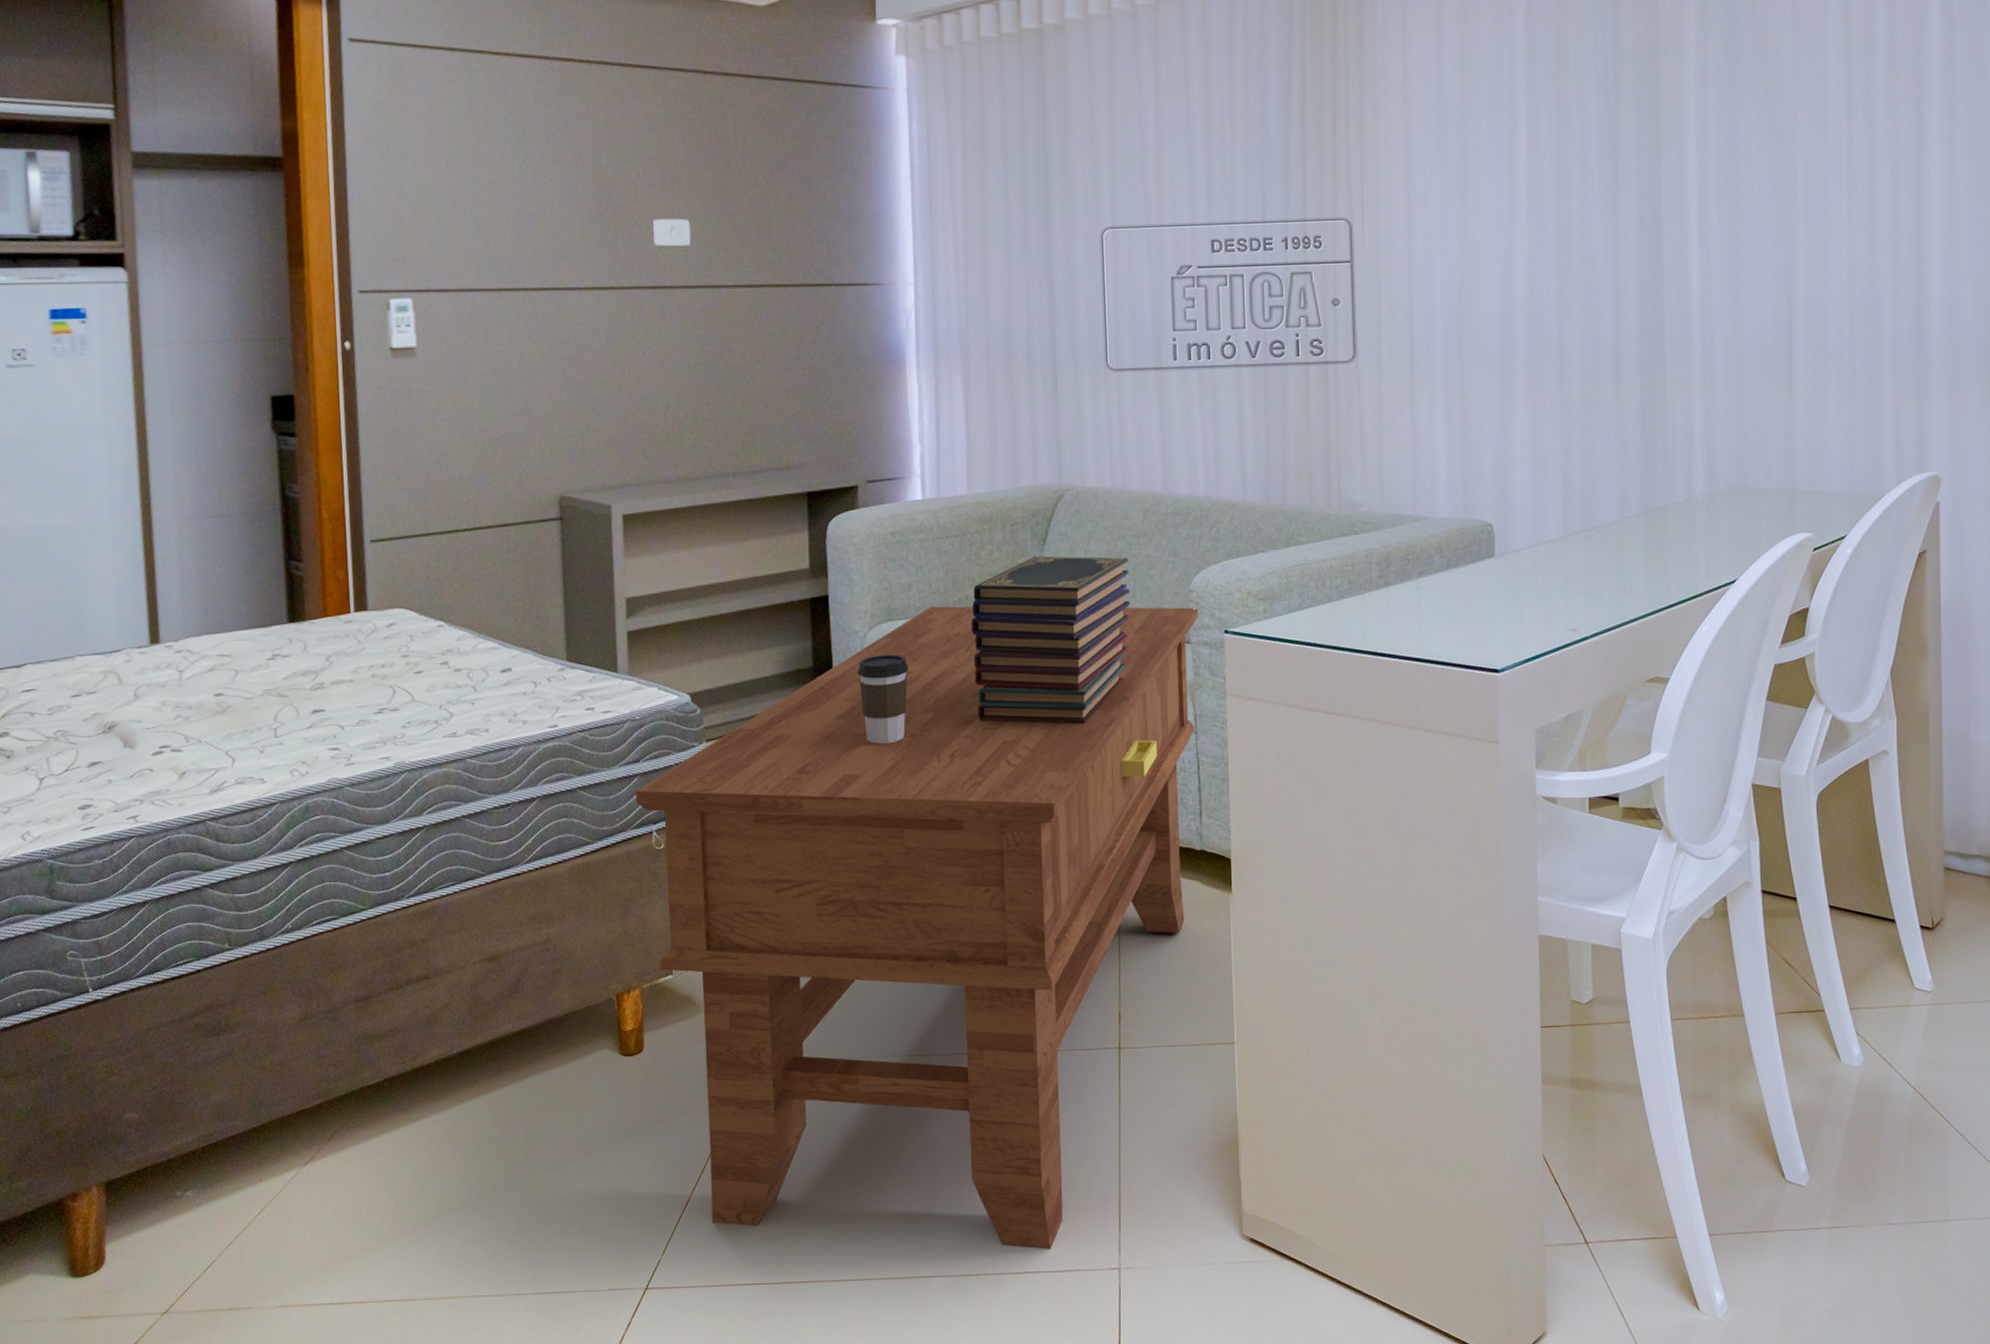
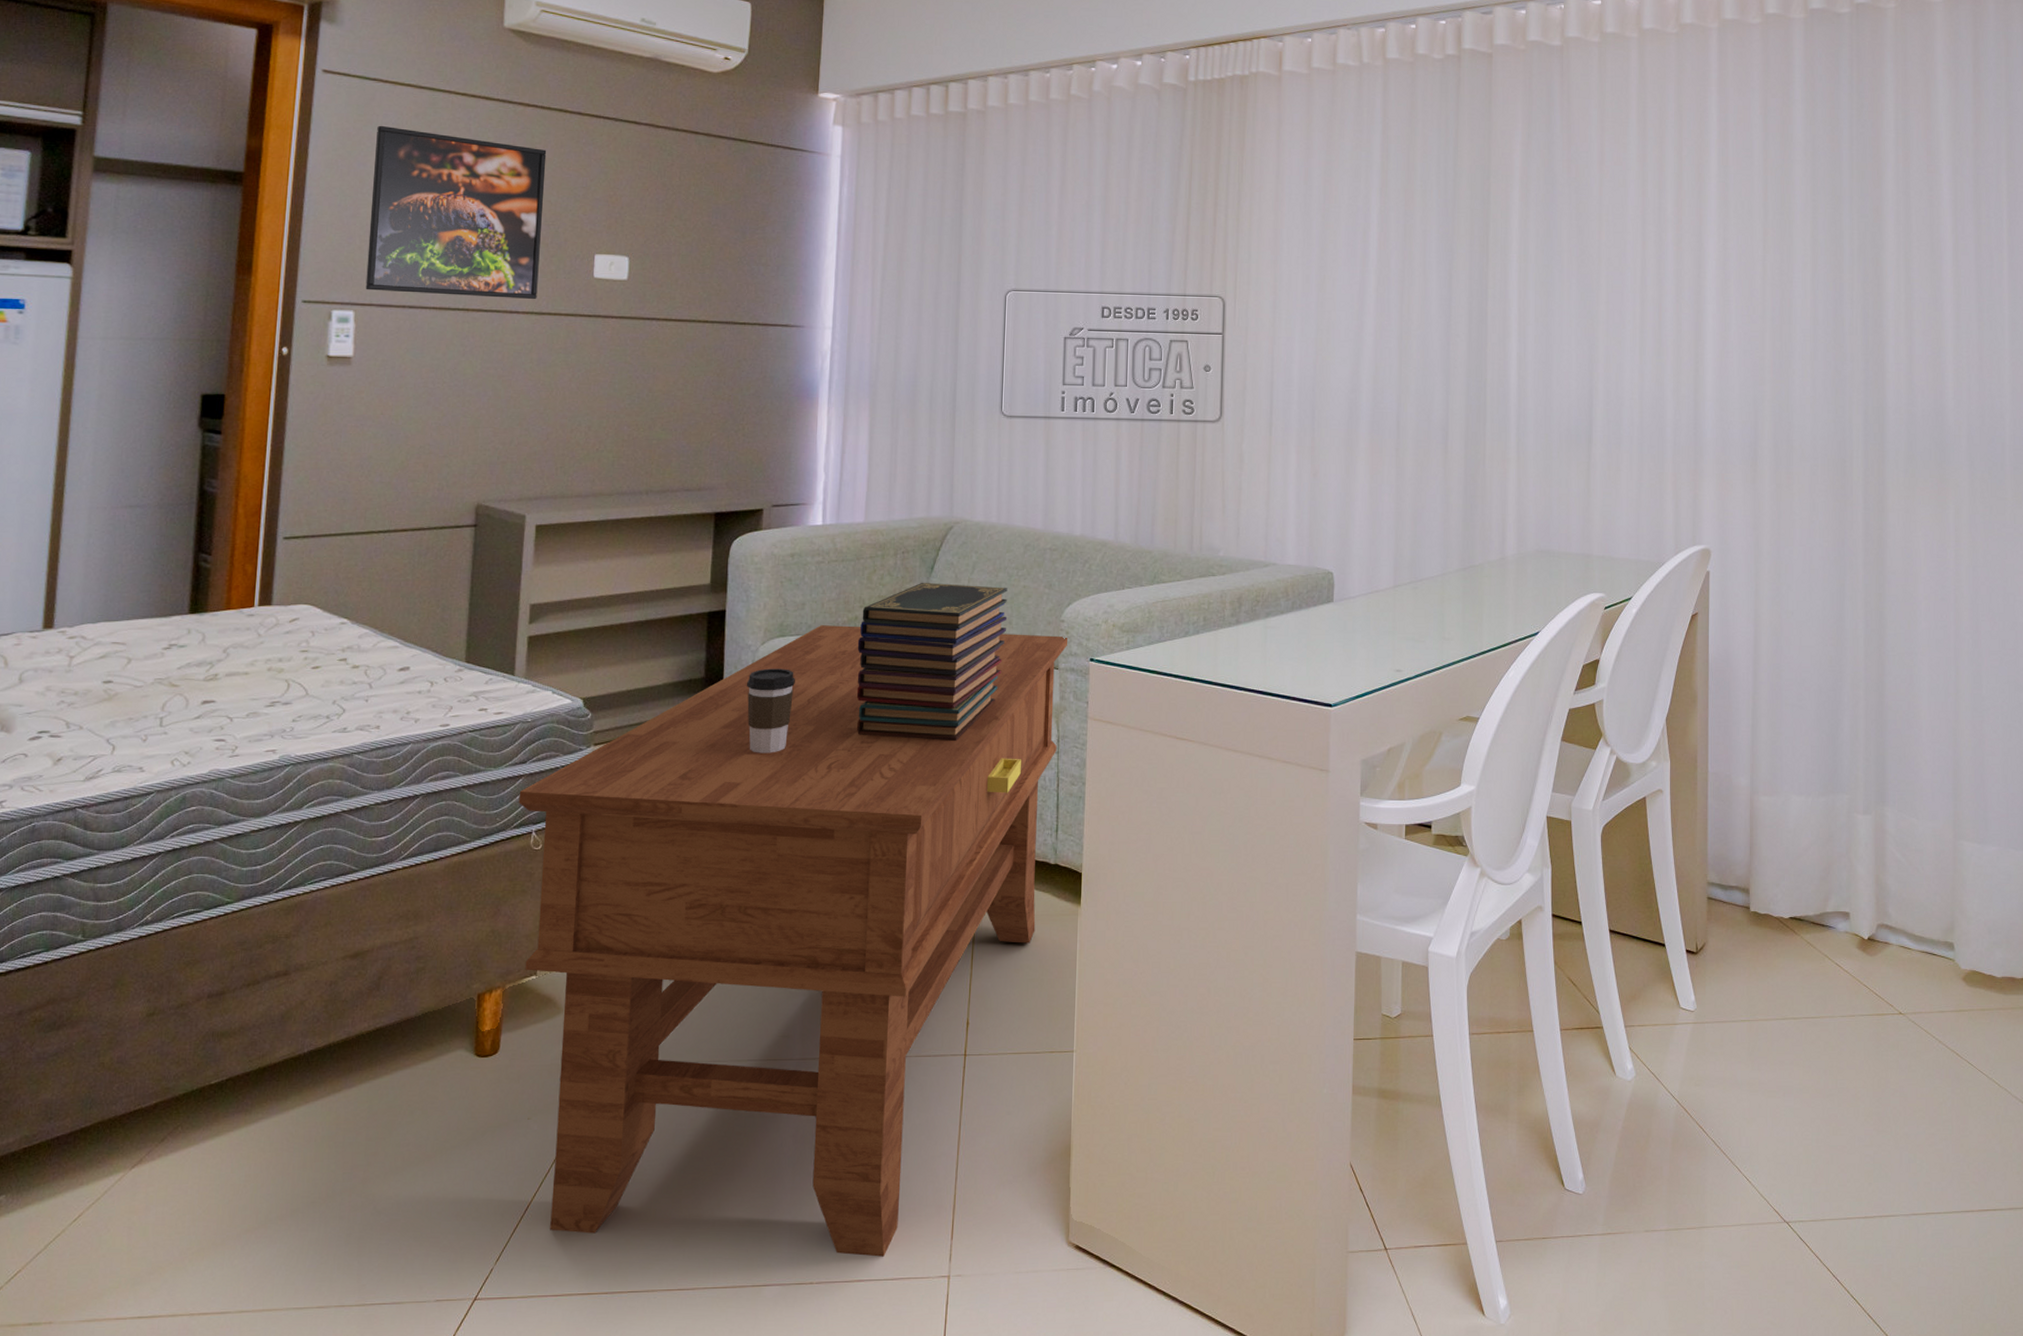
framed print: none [412,94,598,275] -> present [365,125,547,300]

